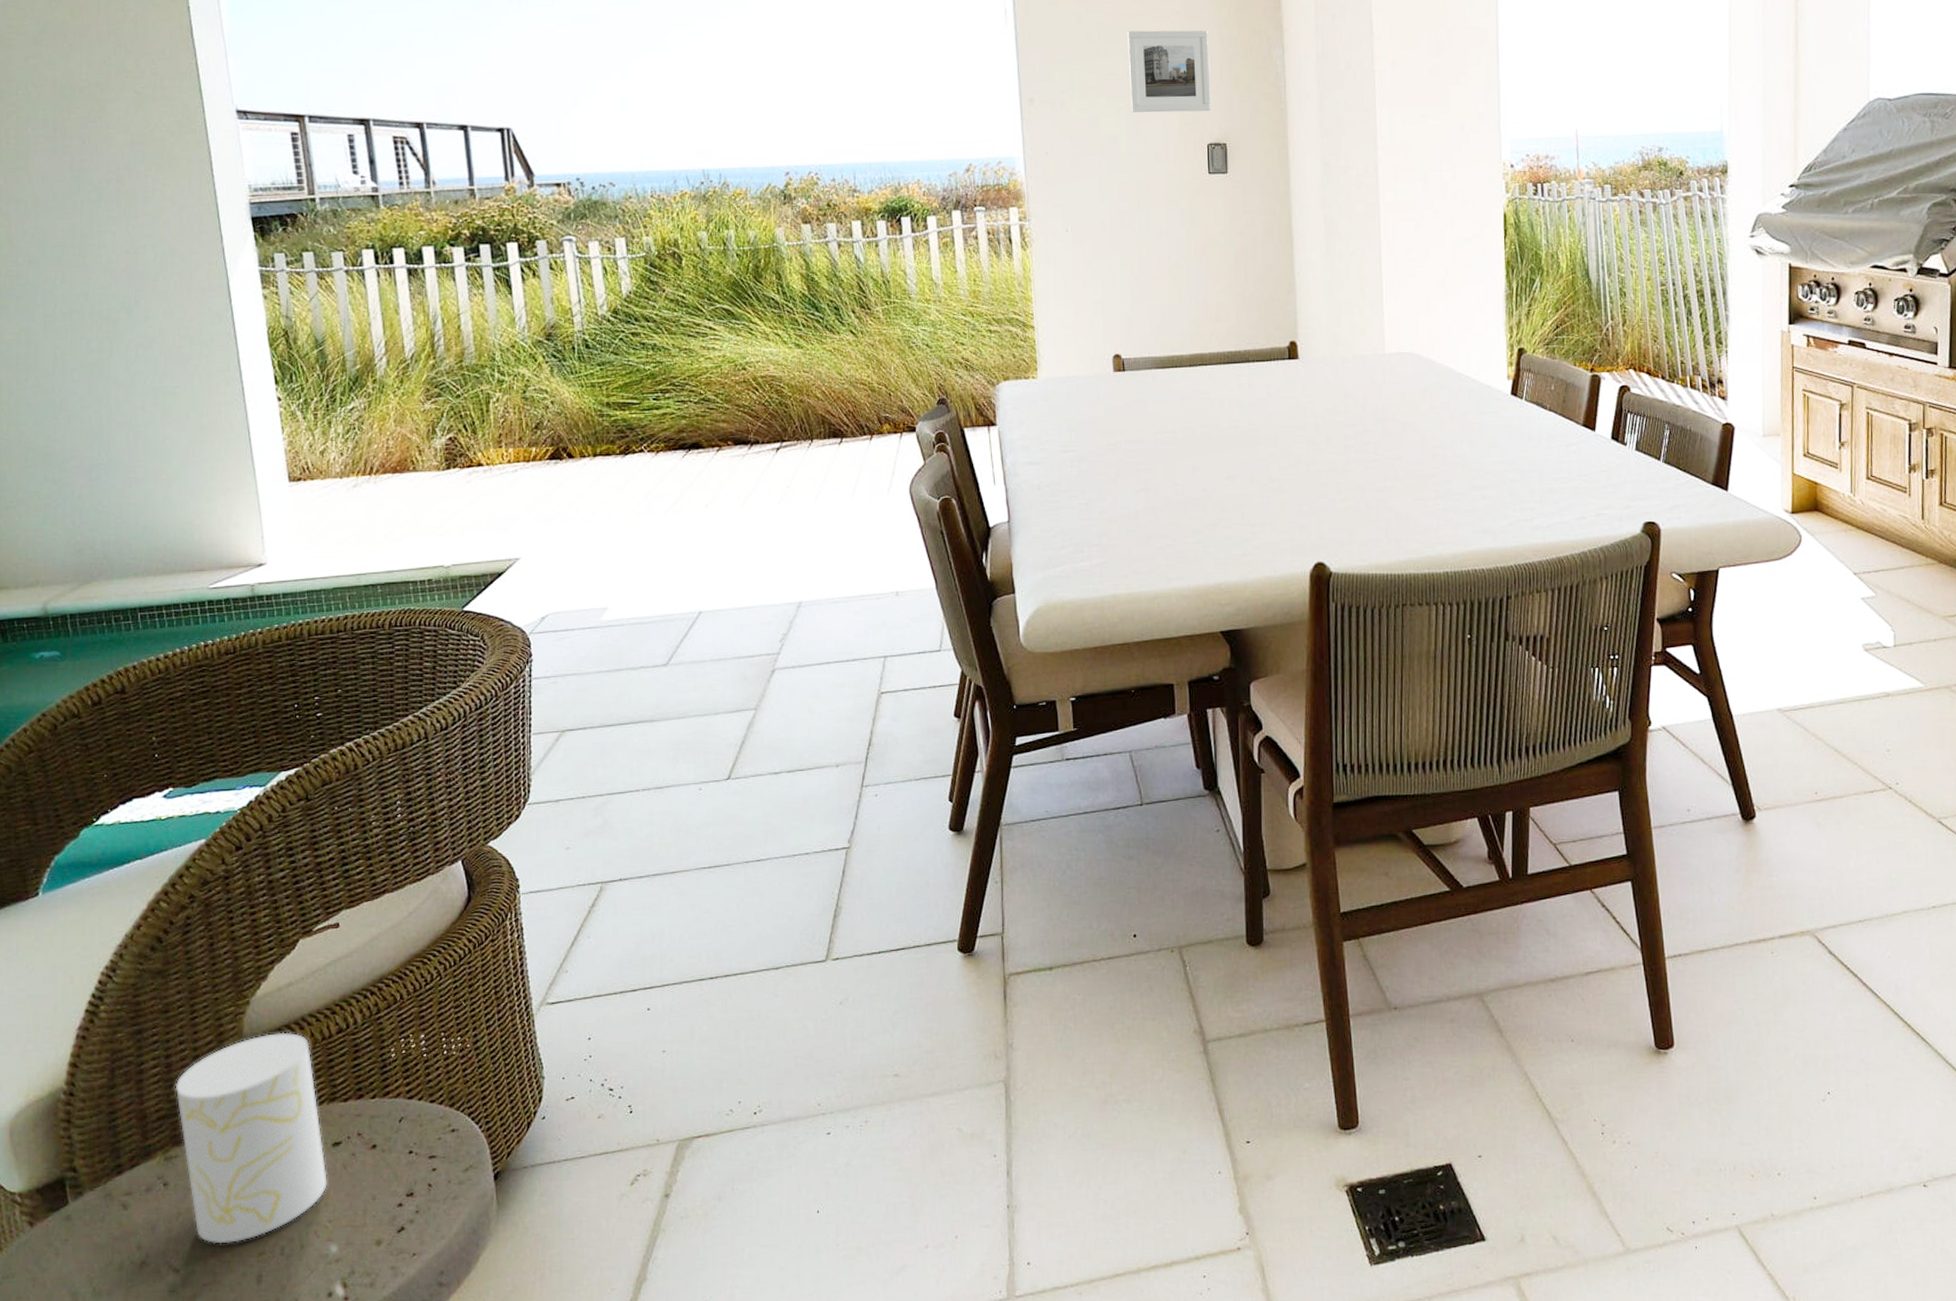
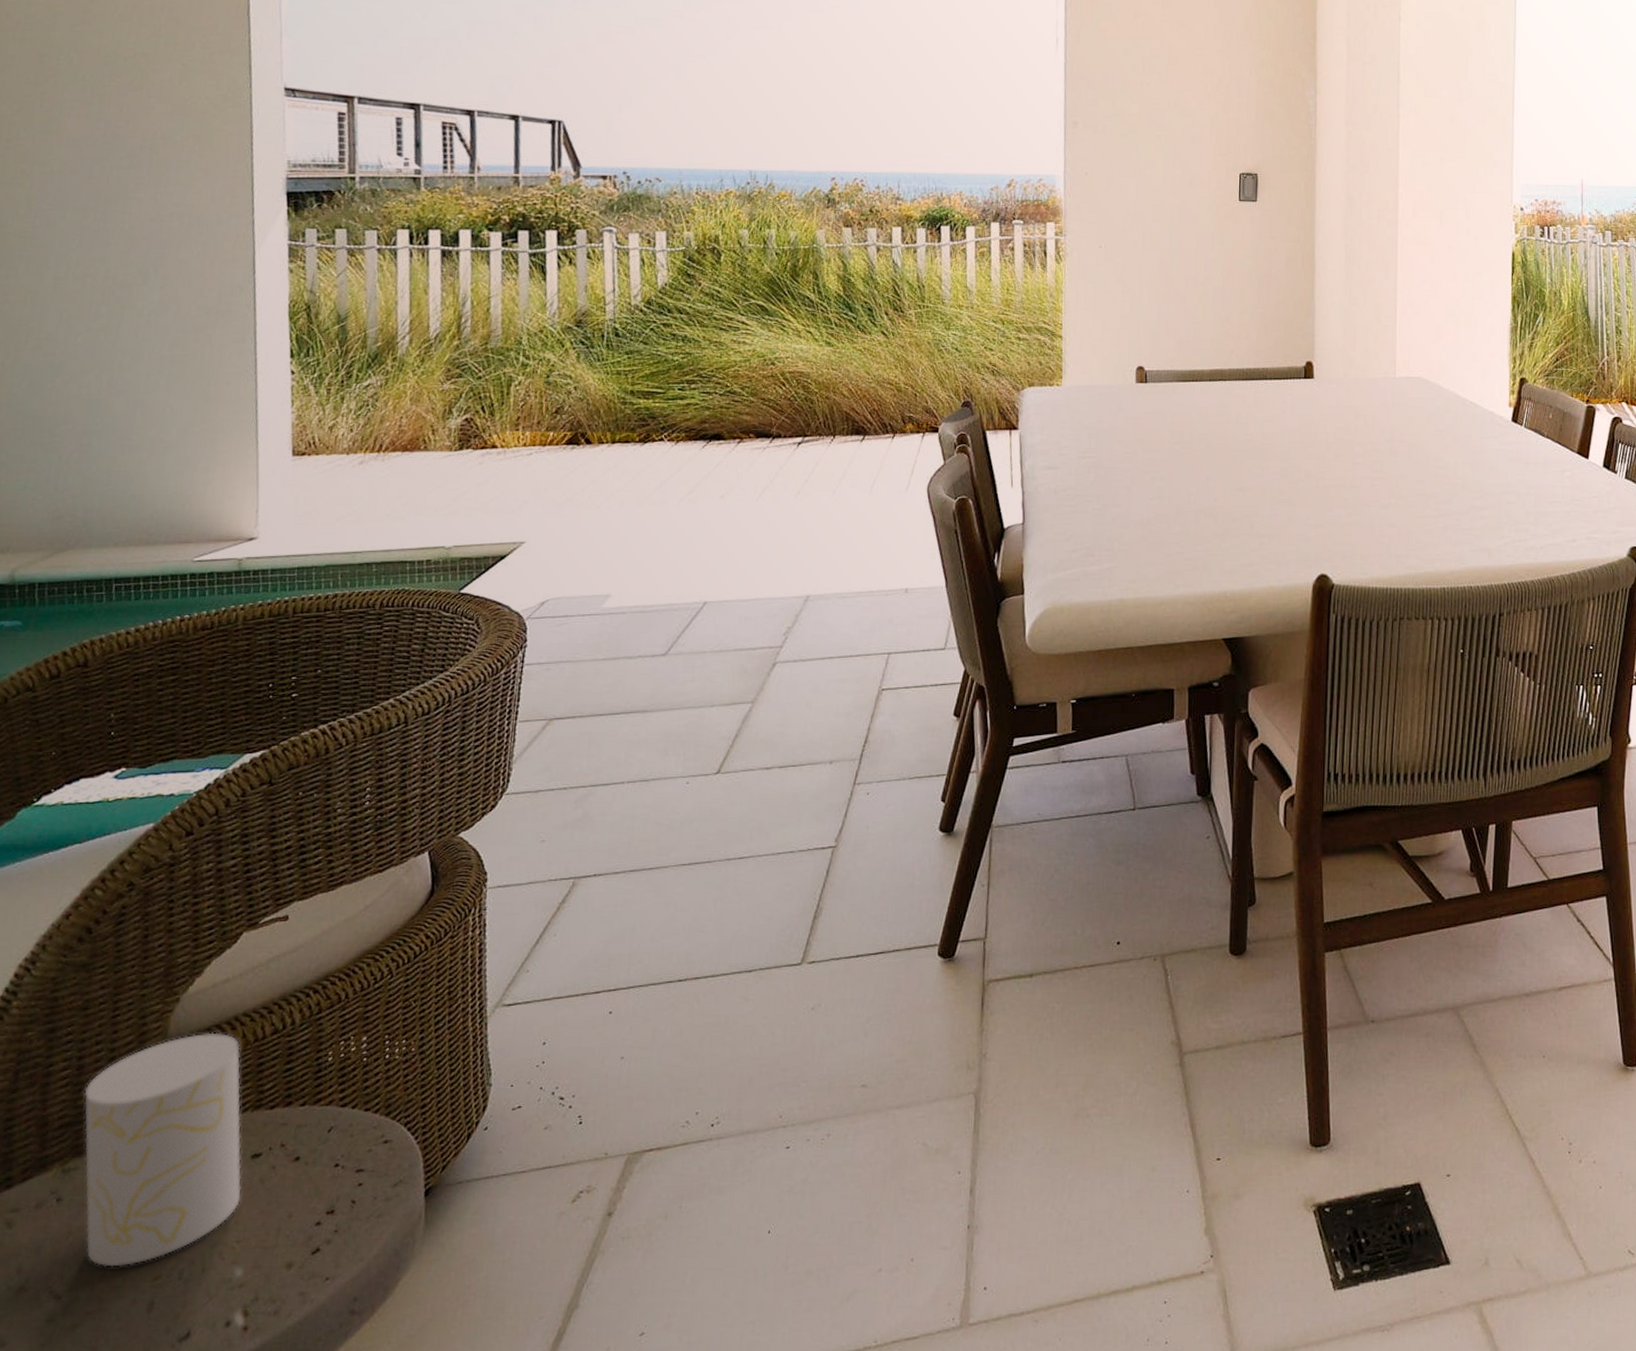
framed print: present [1127,30,1211,113] -> none [1169,65,1247,143]

